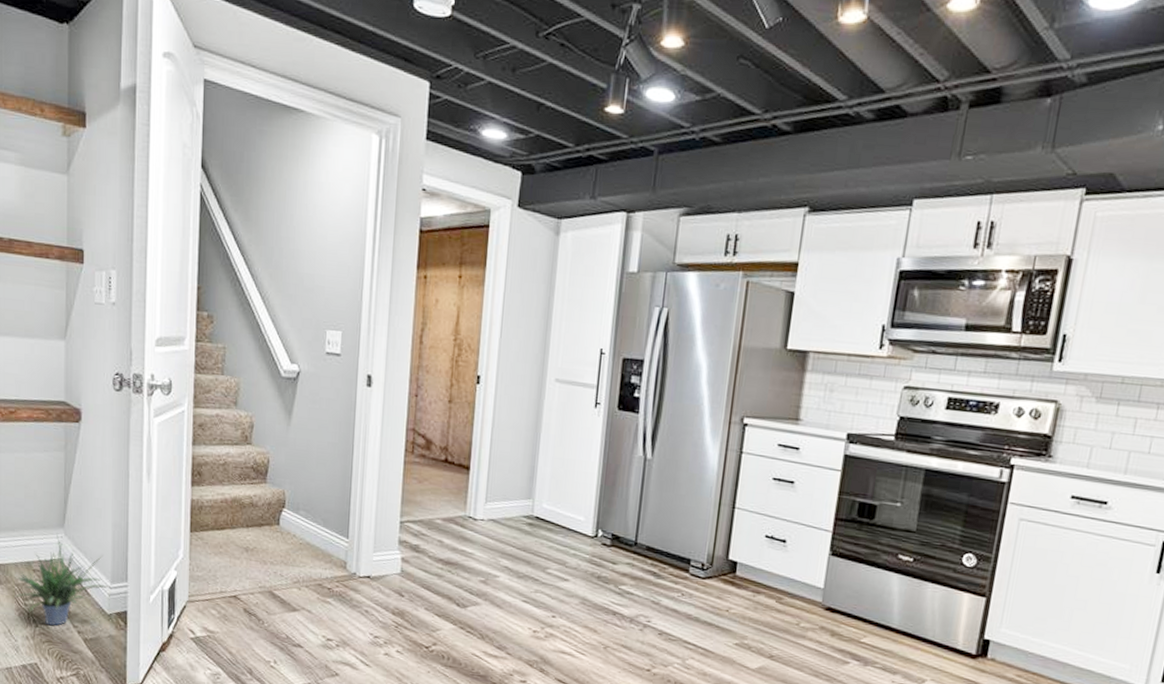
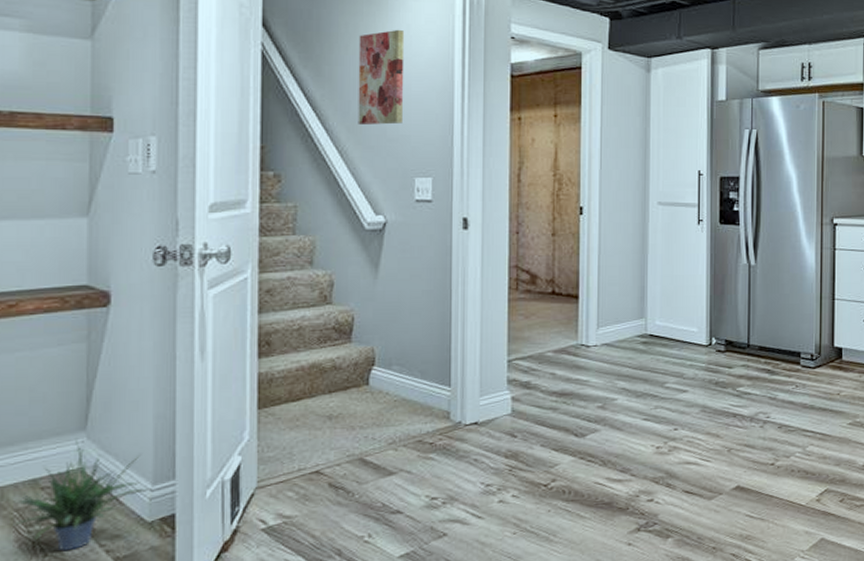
wall art: none [279,175,324,274] -> present [358,29,405,125]

